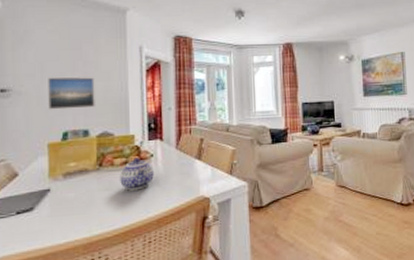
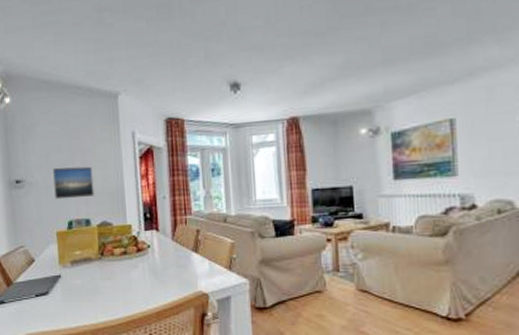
teapot: present [120,157,154,191] -> none [120,248,152,281]

